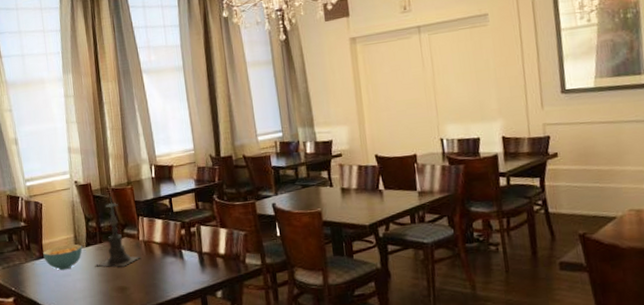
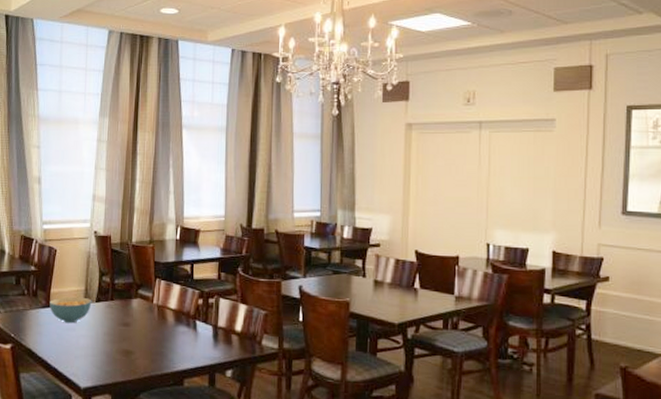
candle holder: present [96,196,141,267] -> none [103,253,153,329]

